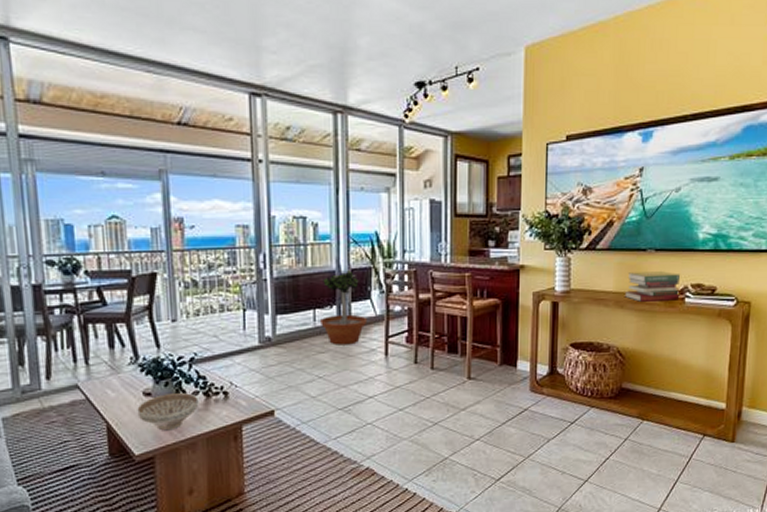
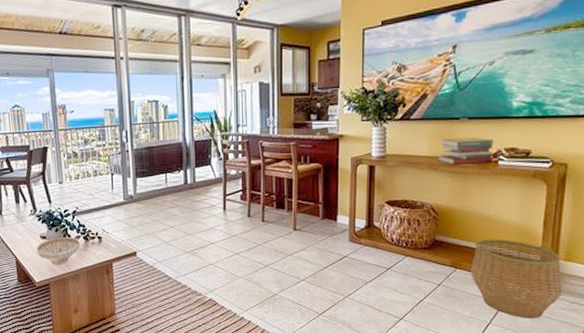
potted tree: present [319,264,368,345] -> none [170,137,209,202]
basket: none [657,385,748,474] -> present [470,238,563,318]

